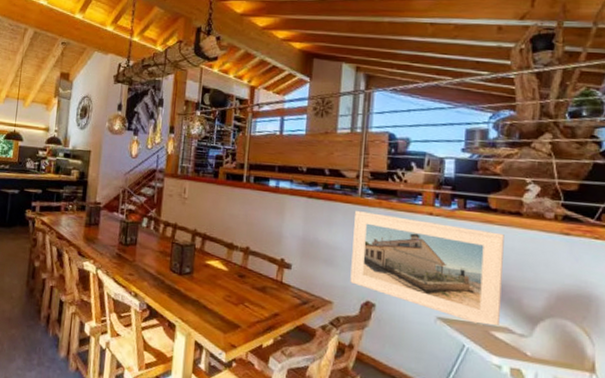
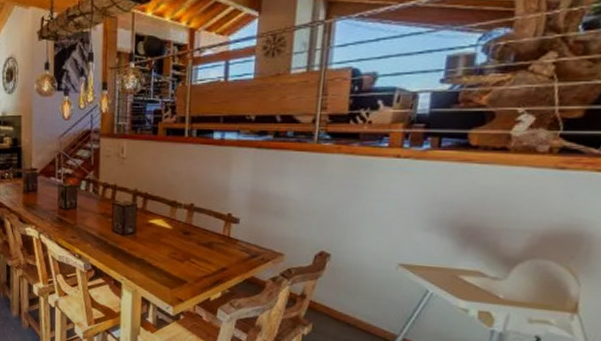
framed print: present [350,211,505,326] -> none [303,159,485,271]

